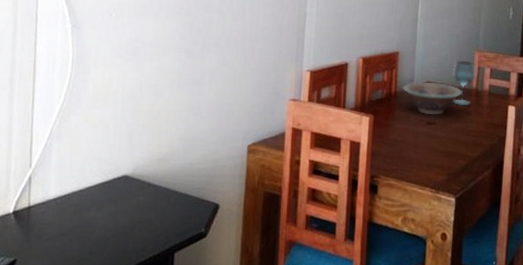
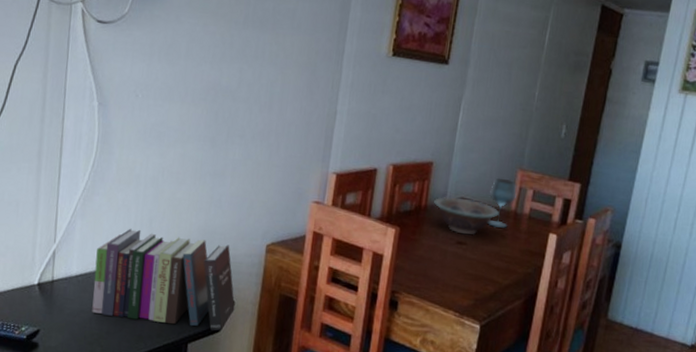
books: none [72,144,220,237] -> present [92,228,235,331]

